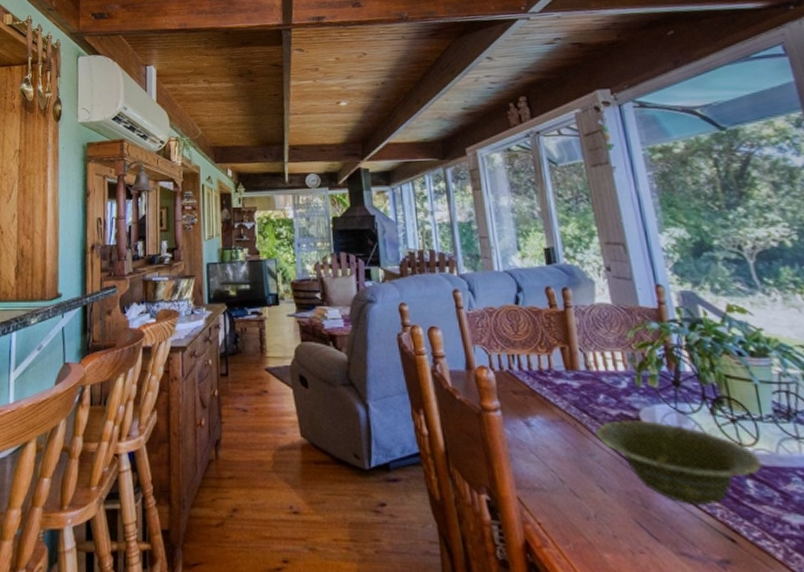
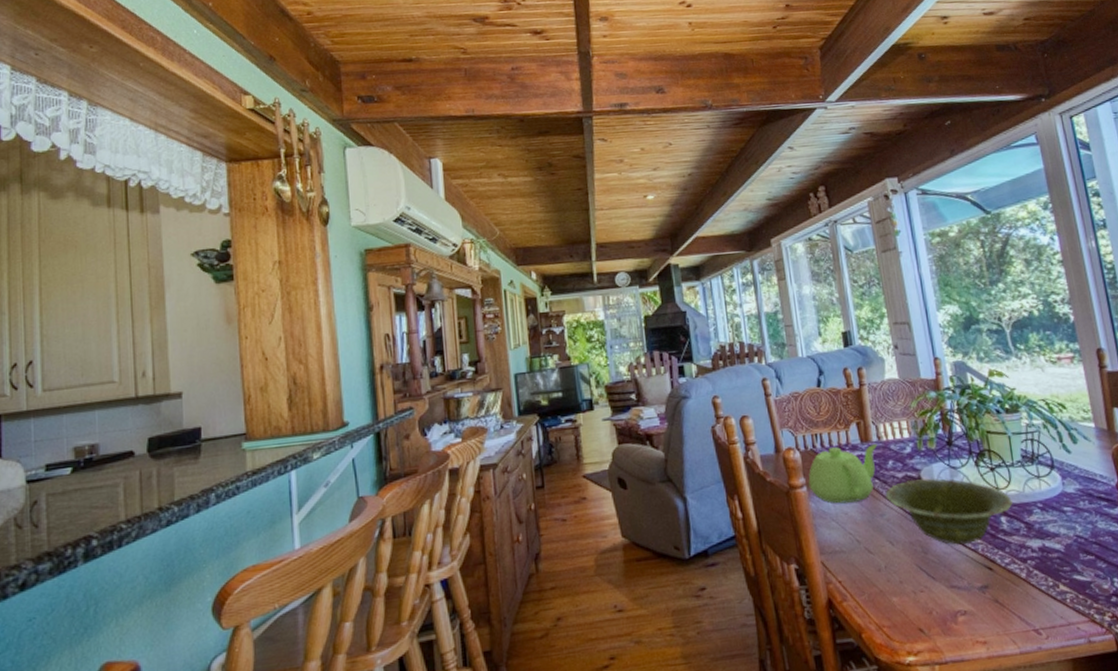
teapot: none [503,372,586,436] -> present [808,444,878,504]

